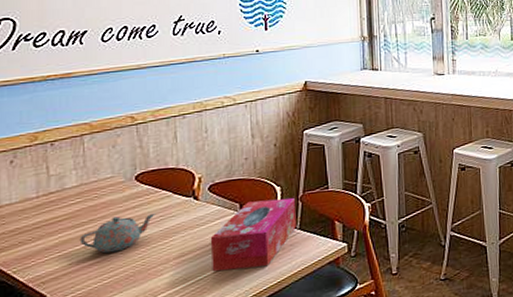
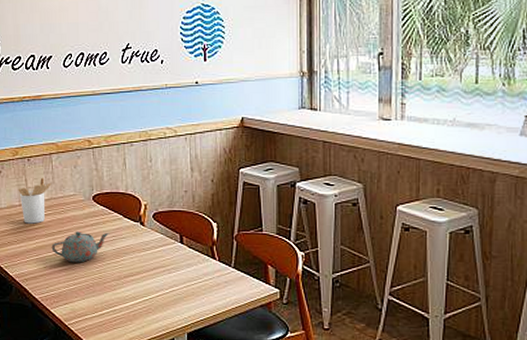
utensil holder: none [36,162,83,217] -> present [18,177,52,224]
tissue box: present [210,198,297,272] -> none [154,234,231,299]

